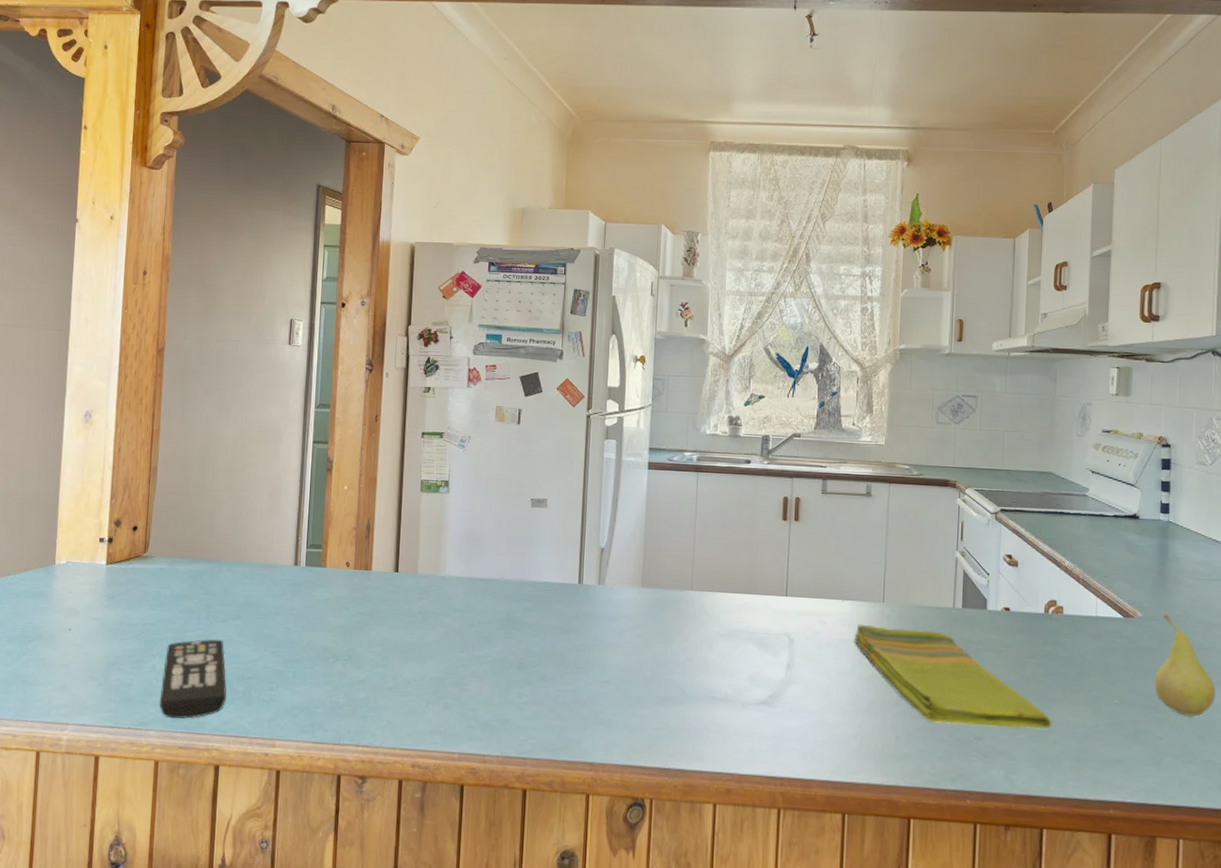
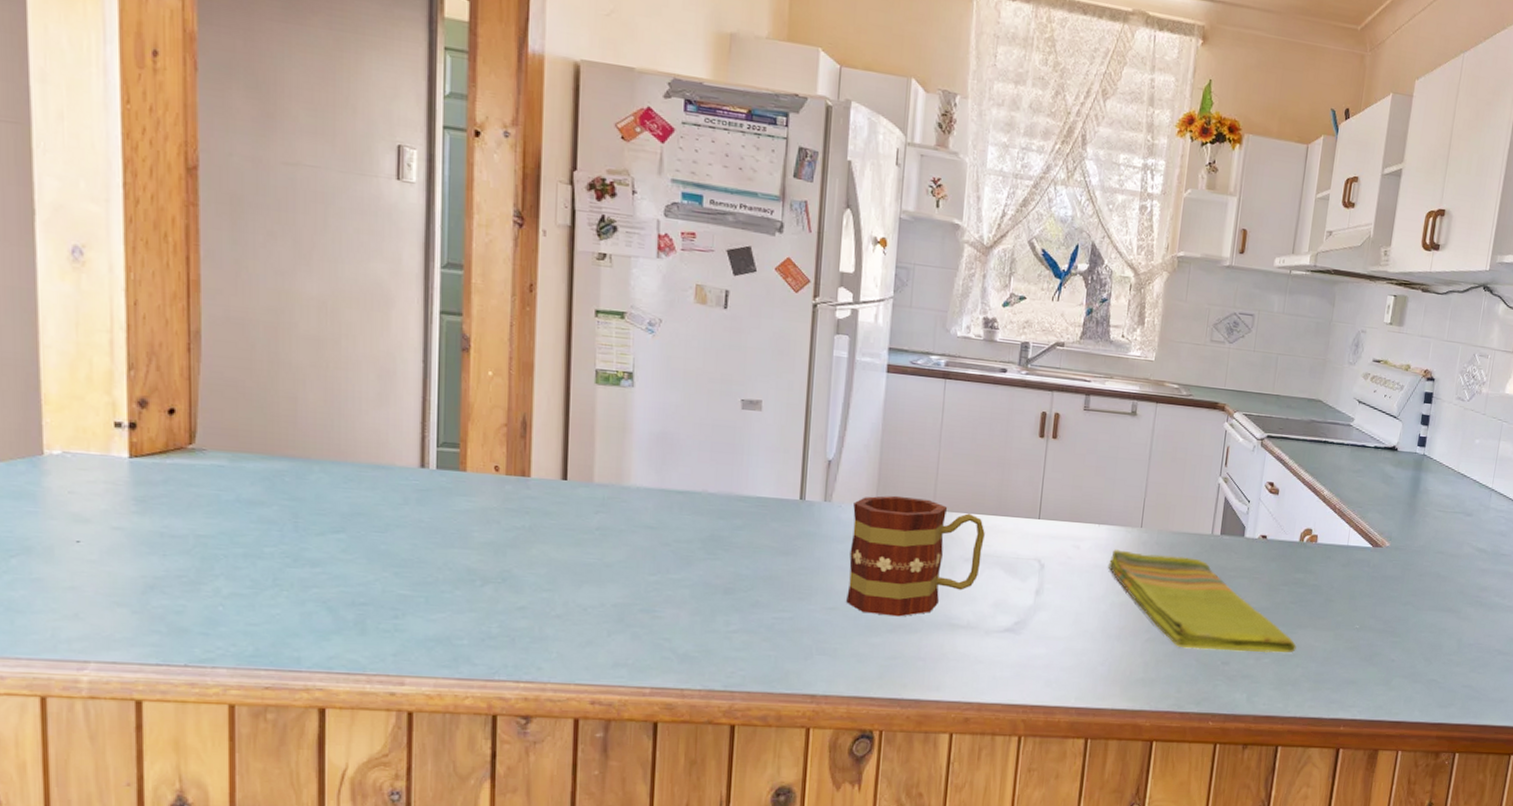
remote control: present [159,639,227,719] -> none [230,556,330,654]
mug: none [619,577,738,690] -> present [846,495,985,617]
fruit: present [1154,614,1216,717] -> none [1392,544,1446,640]

